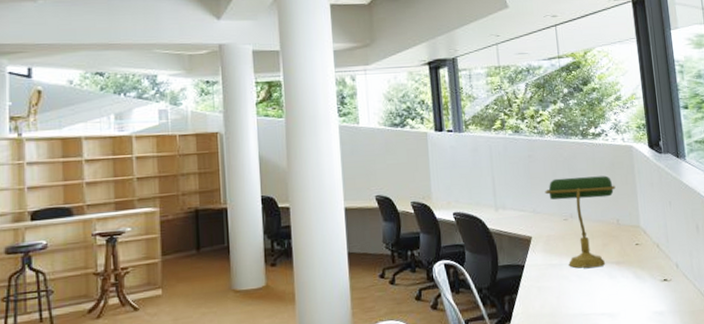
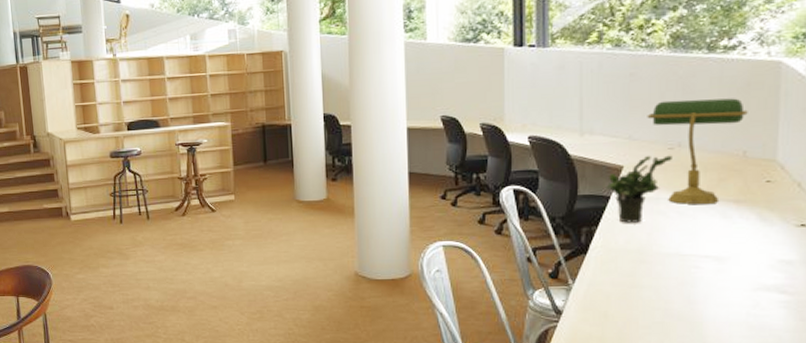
potted plant: none [520,225,568,289] -> present [606,155,672,223]

